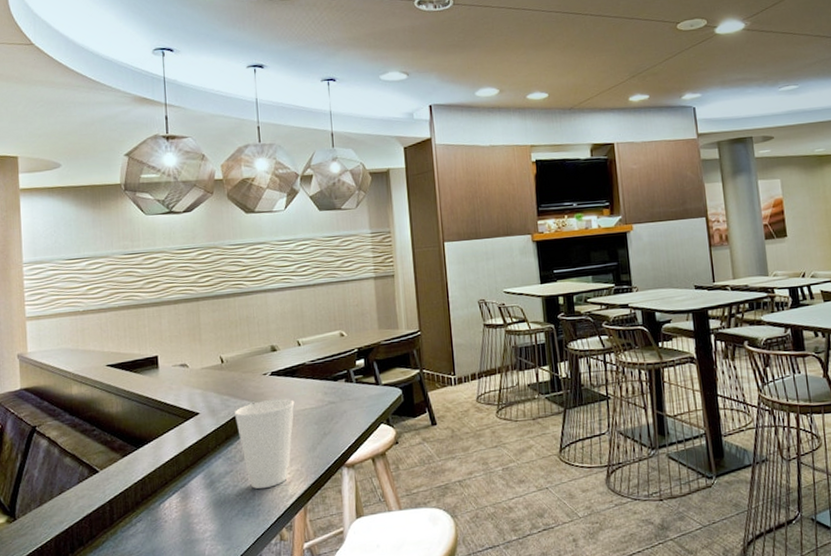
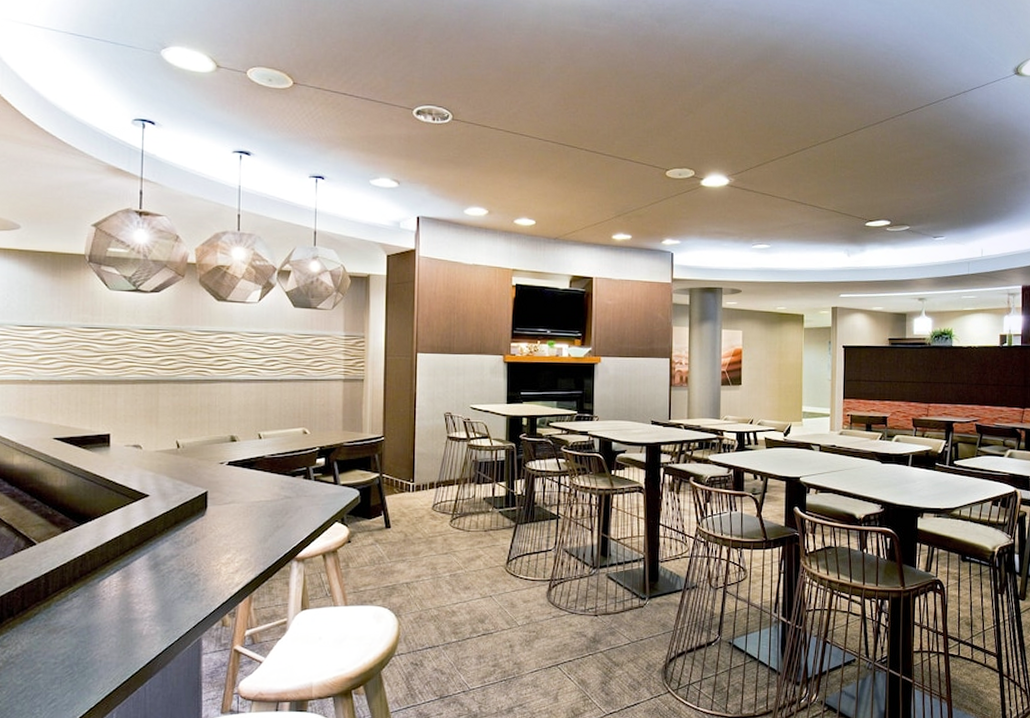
cup: present [234,398,295,489] -> none [185,489,250,574]

